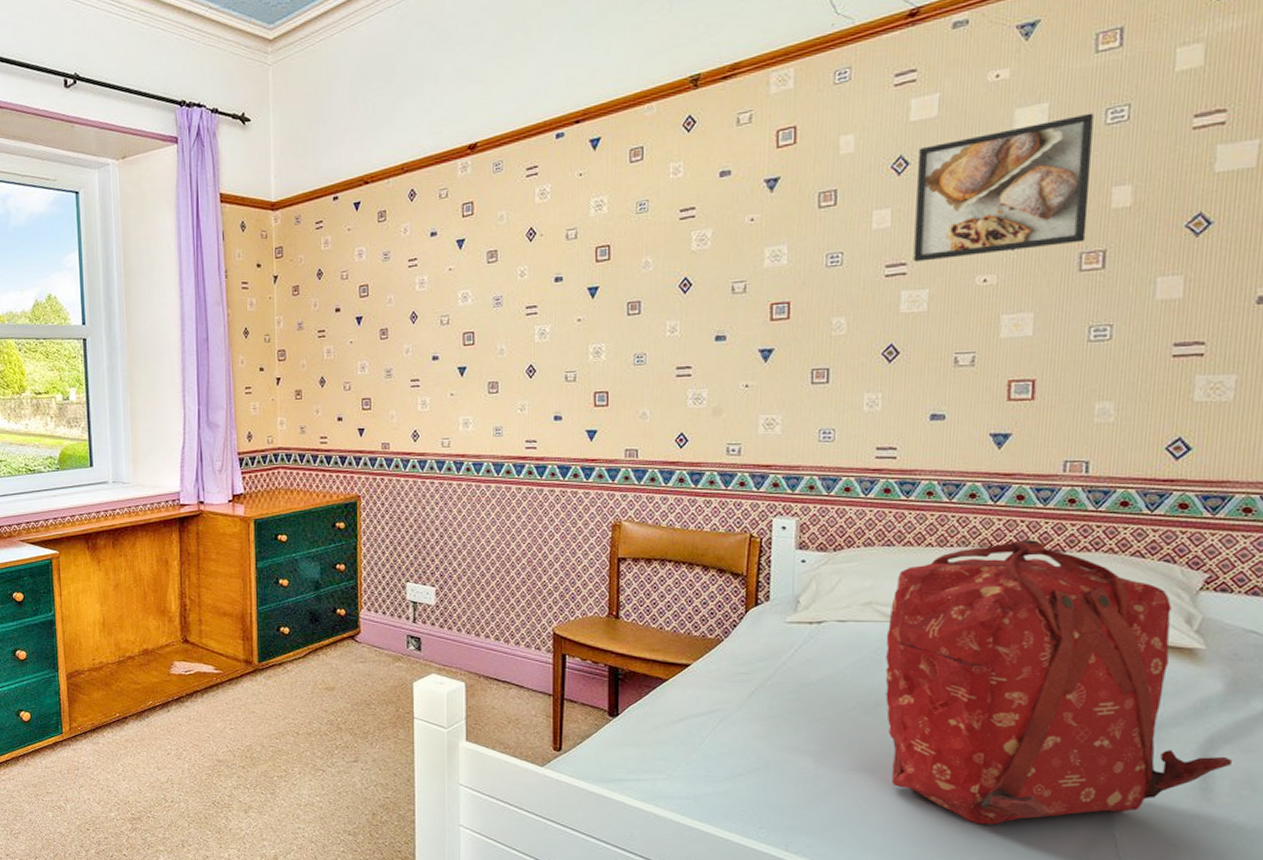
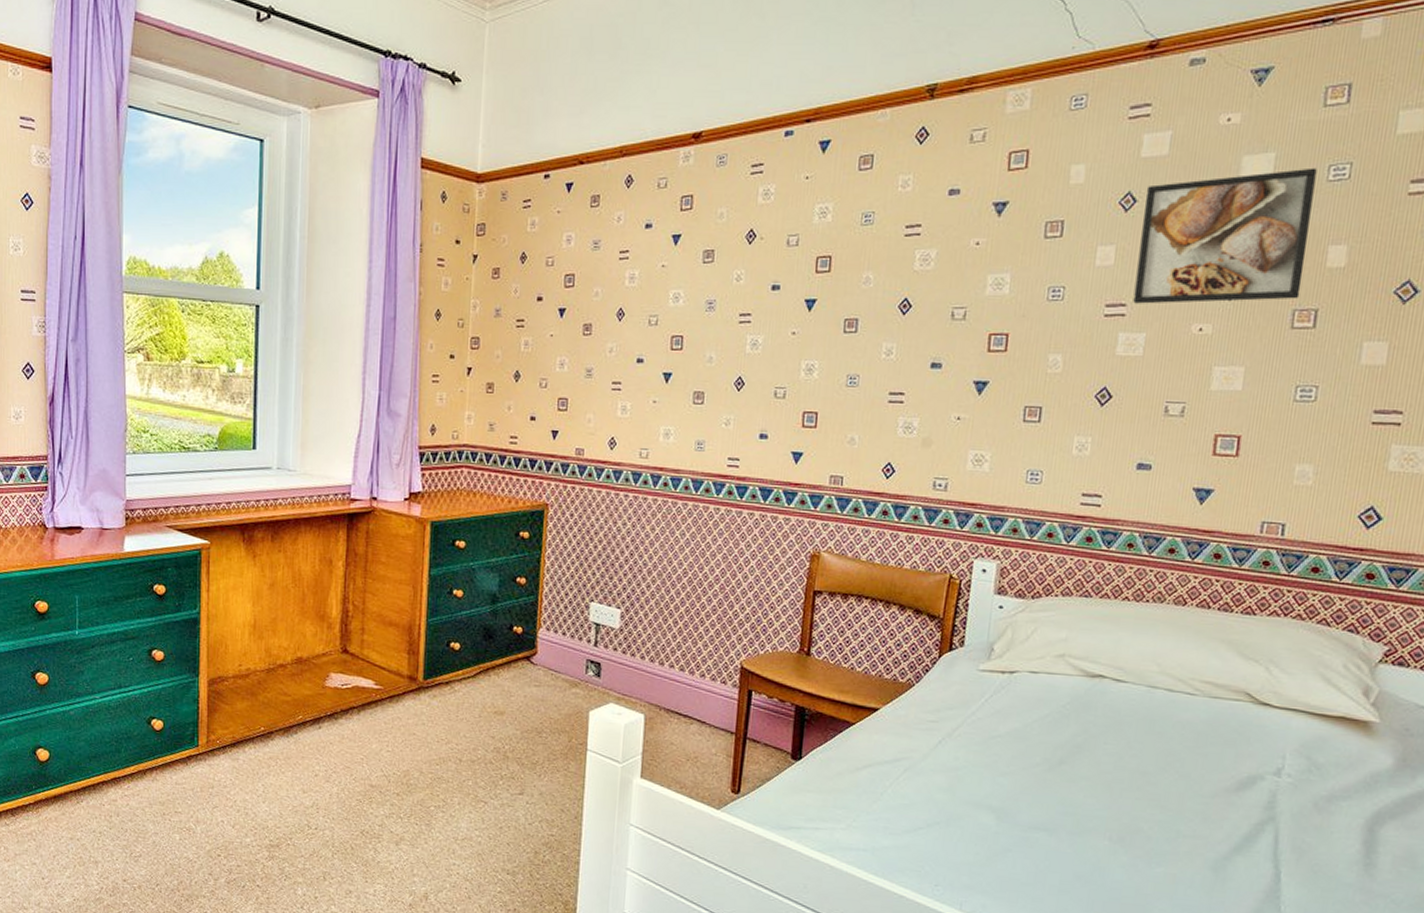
backpack: present [885,540,1232,825] -> none [1070,599,1395,892]

